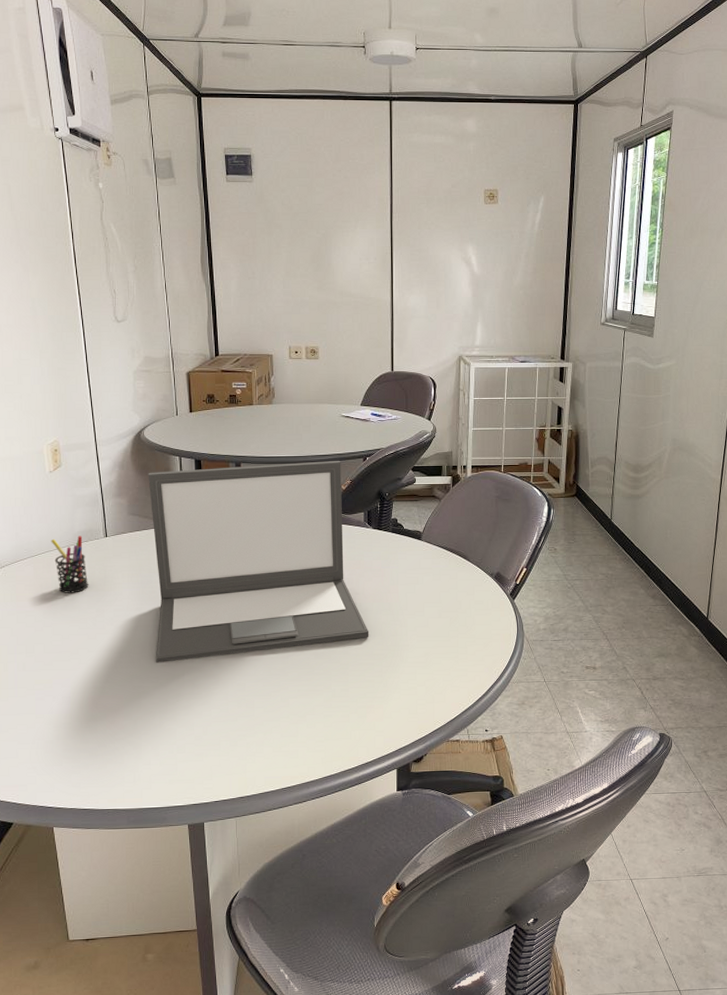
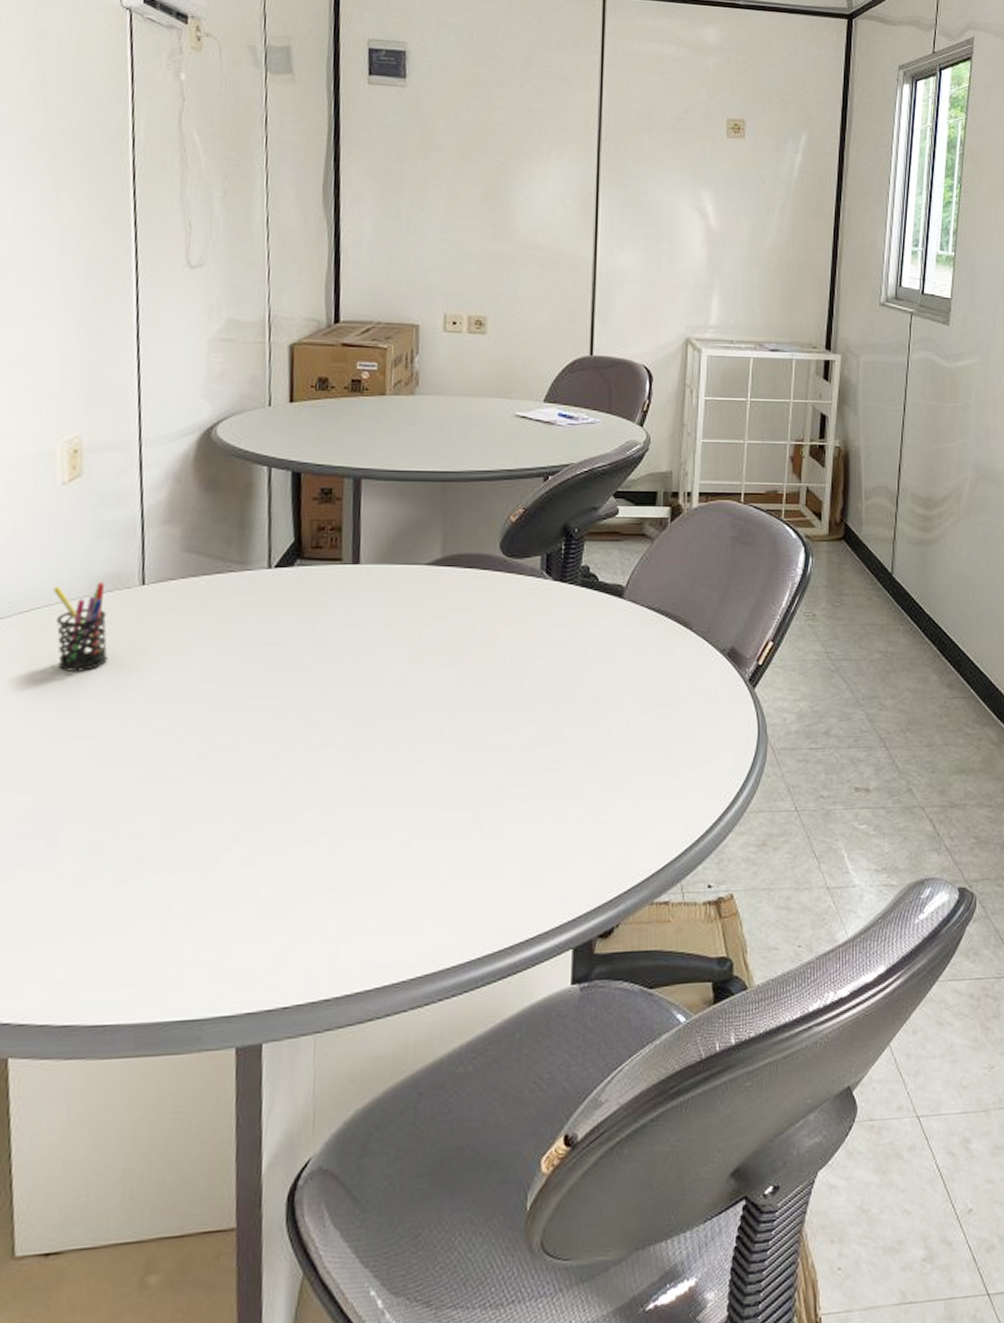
laptop: present [148,460,369,663] -> none [205,478,541,782]

